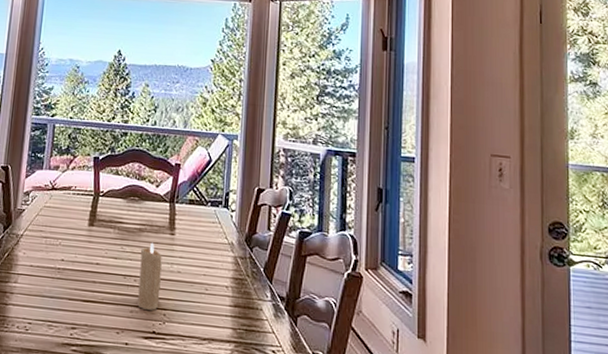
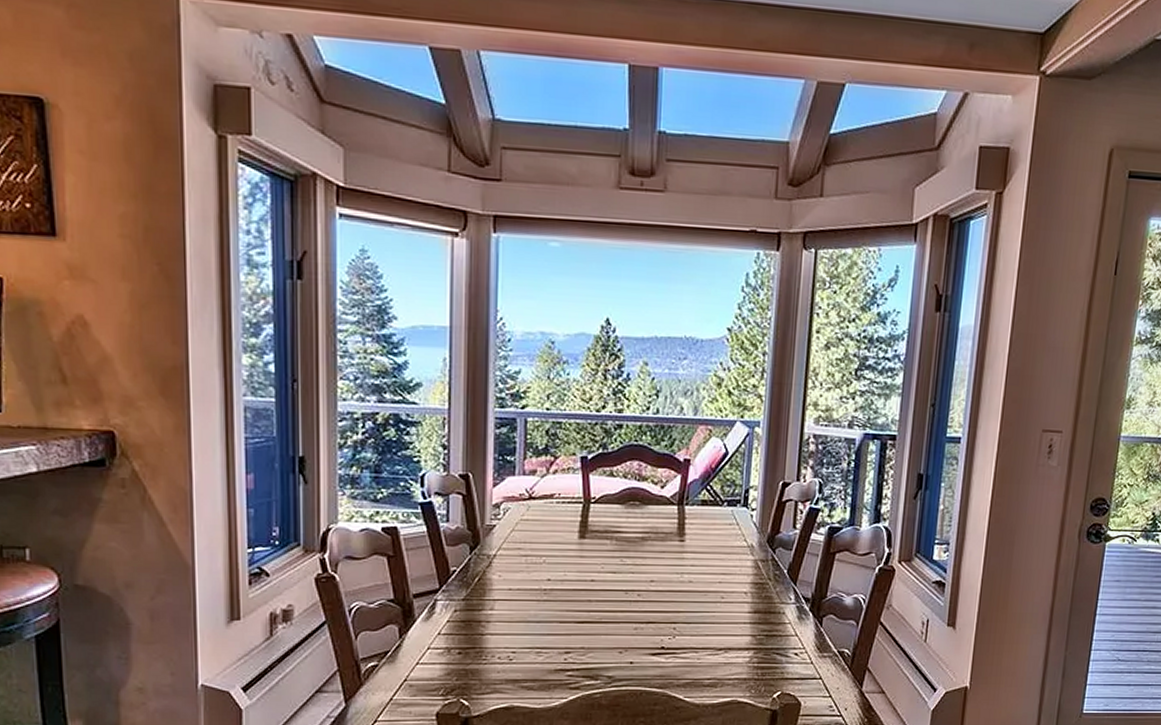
candle: present [137,242,162,310] -> none [642,551,670,625]

